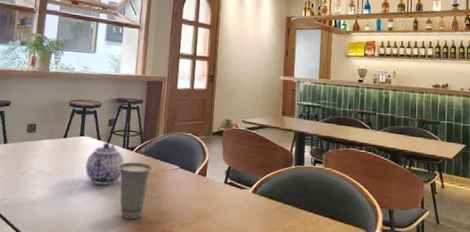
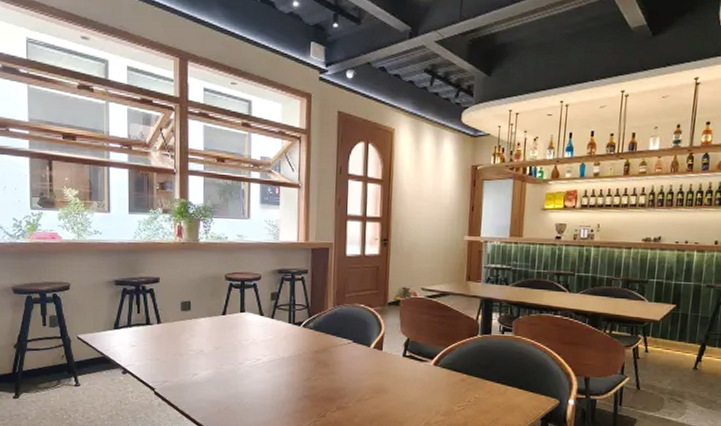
teapot: present [85,142,125,185] -> none [249,318,292,363]
cup: present [117,162,153,220] -> none [284,338,323,397]

